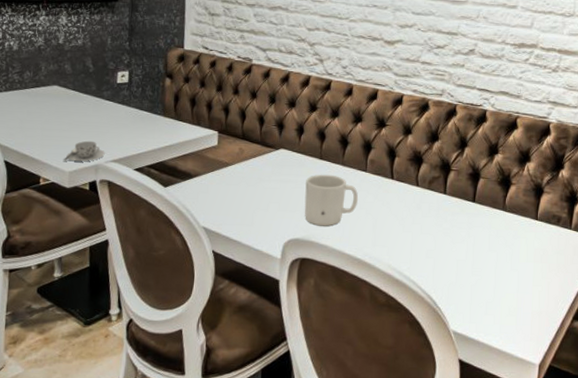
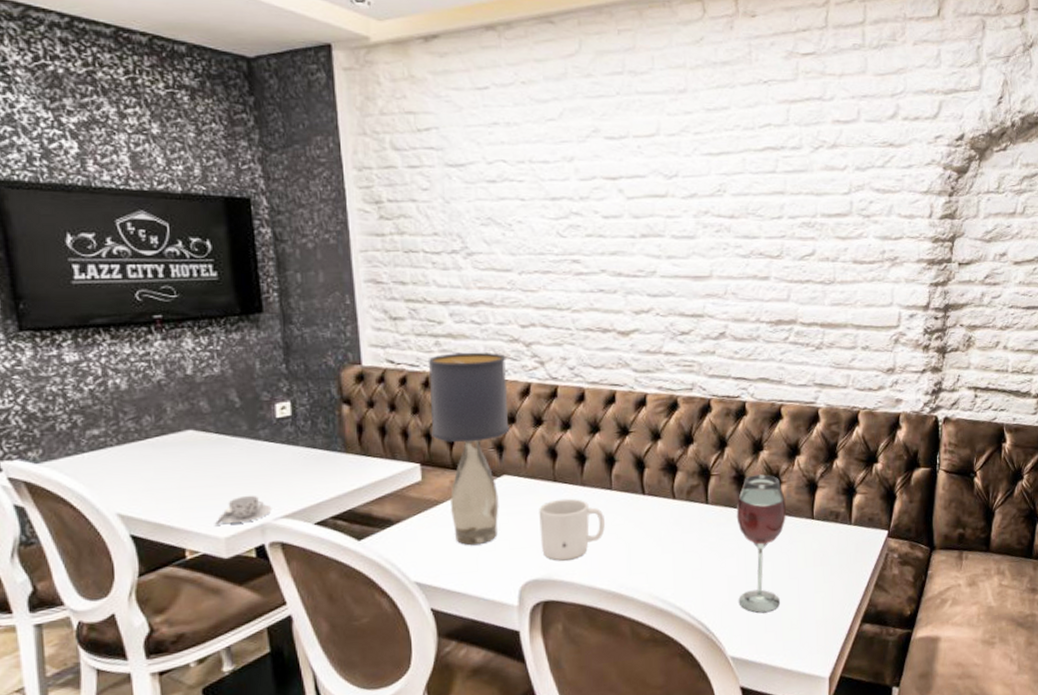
table lamp: none [229,45,294,203] -> present [427,352,510,545]
wineglass: none [464,174,514,296] -> present [736,474,787,613]

